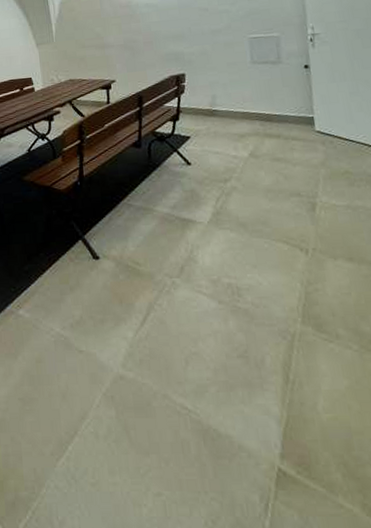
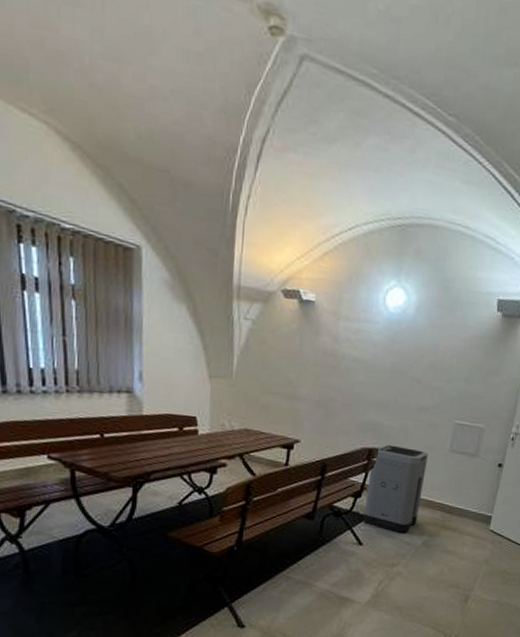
trash can: none [181,68,238,148] -> present [363,444,428,533]

